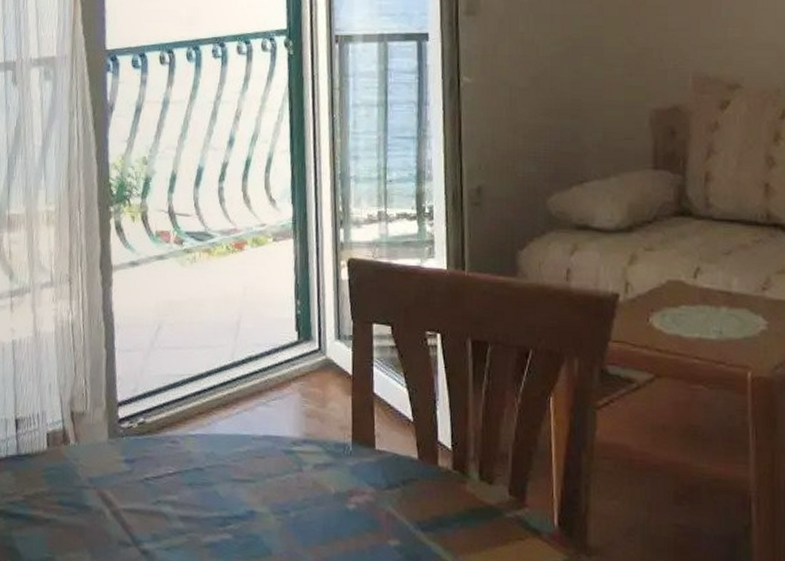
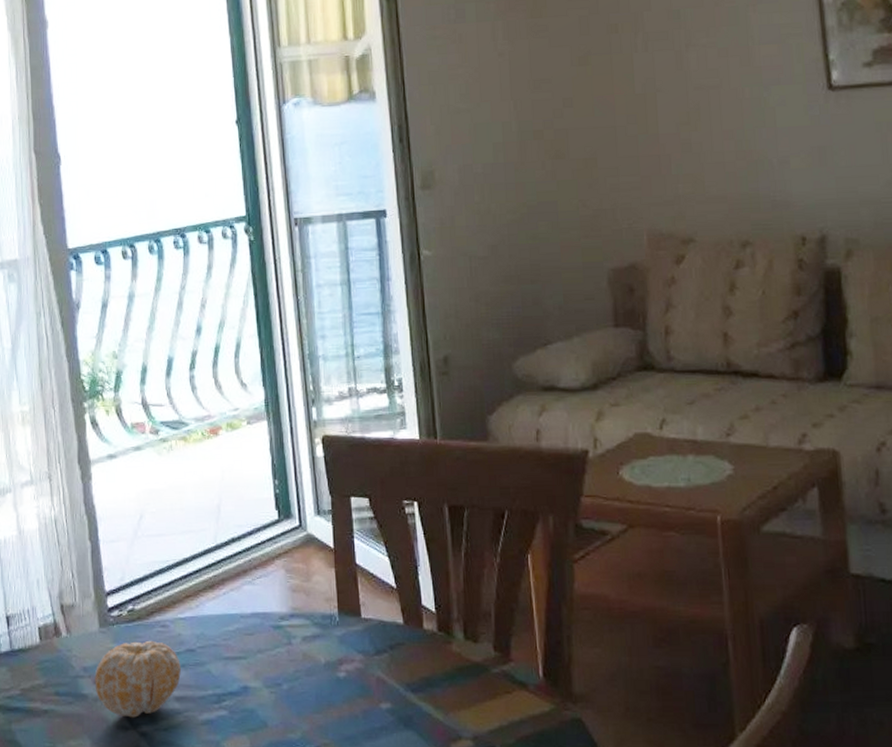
fruit: none [99,455,188,534] -> present [94,640,181,718]

